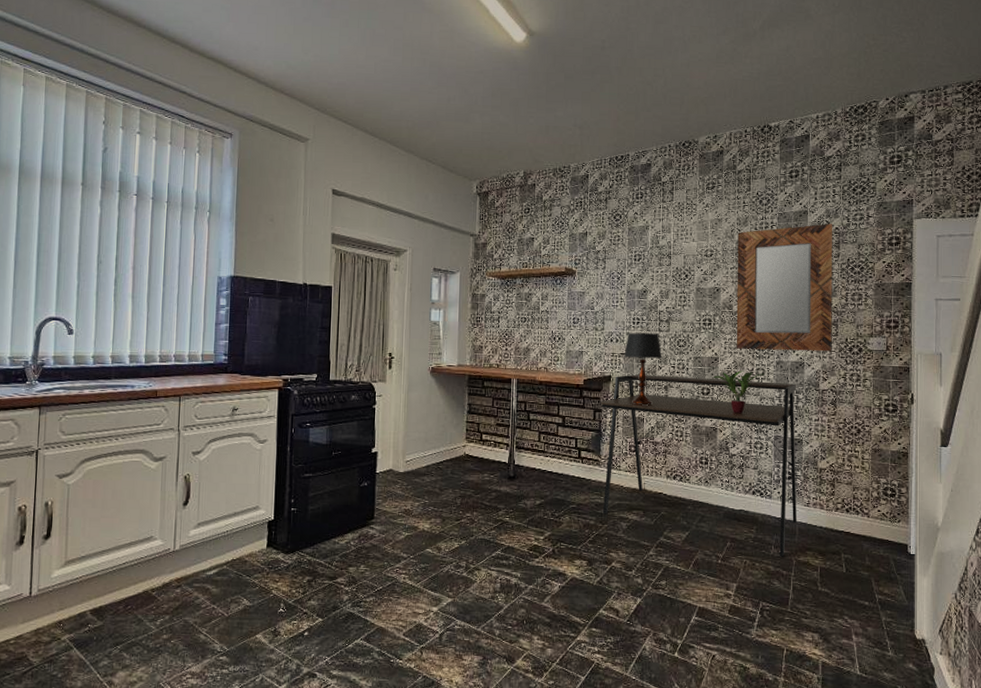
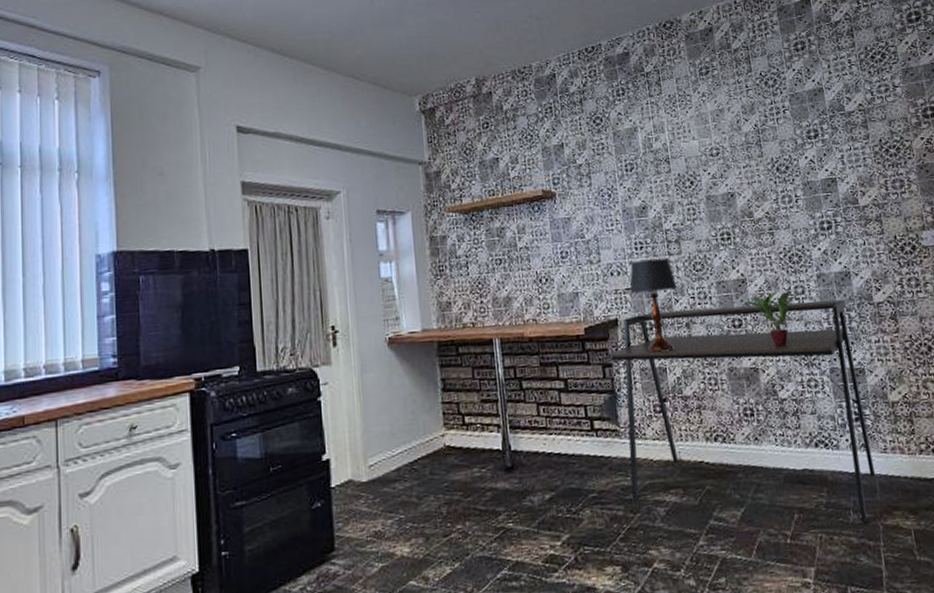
home mirror: present [736,223,833,352] -> none [745,100,881,265]

